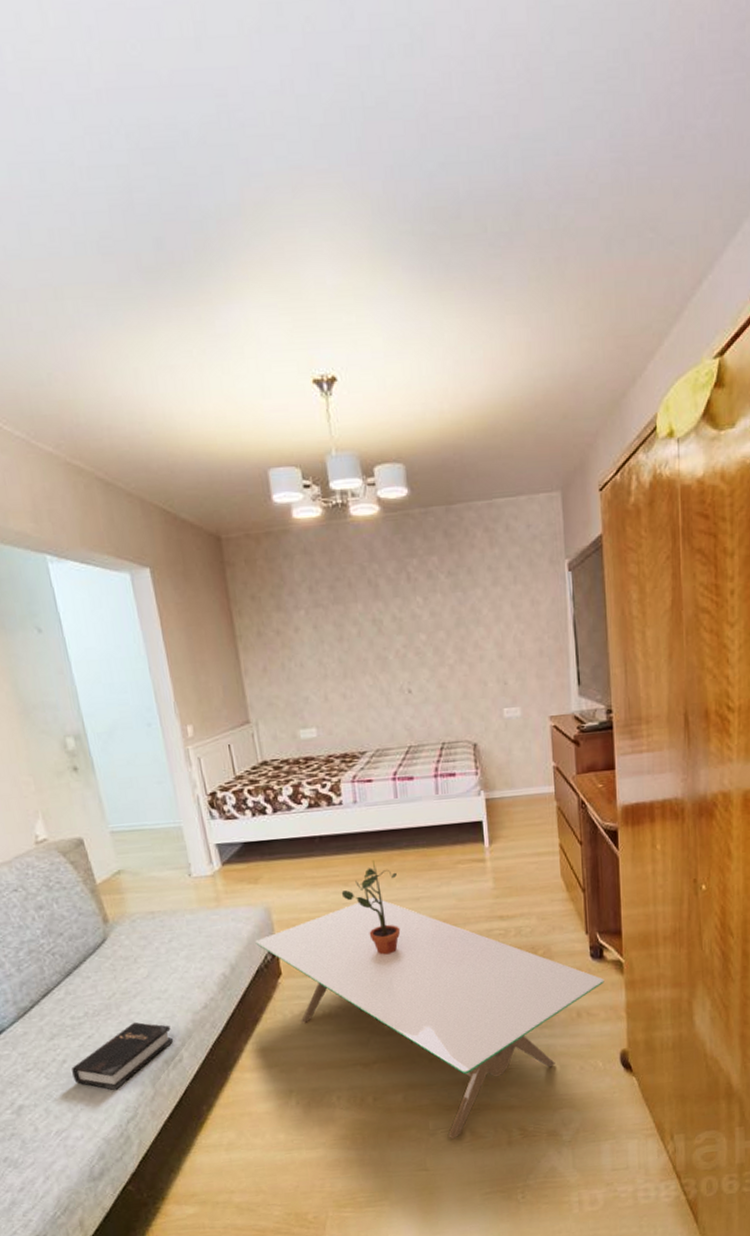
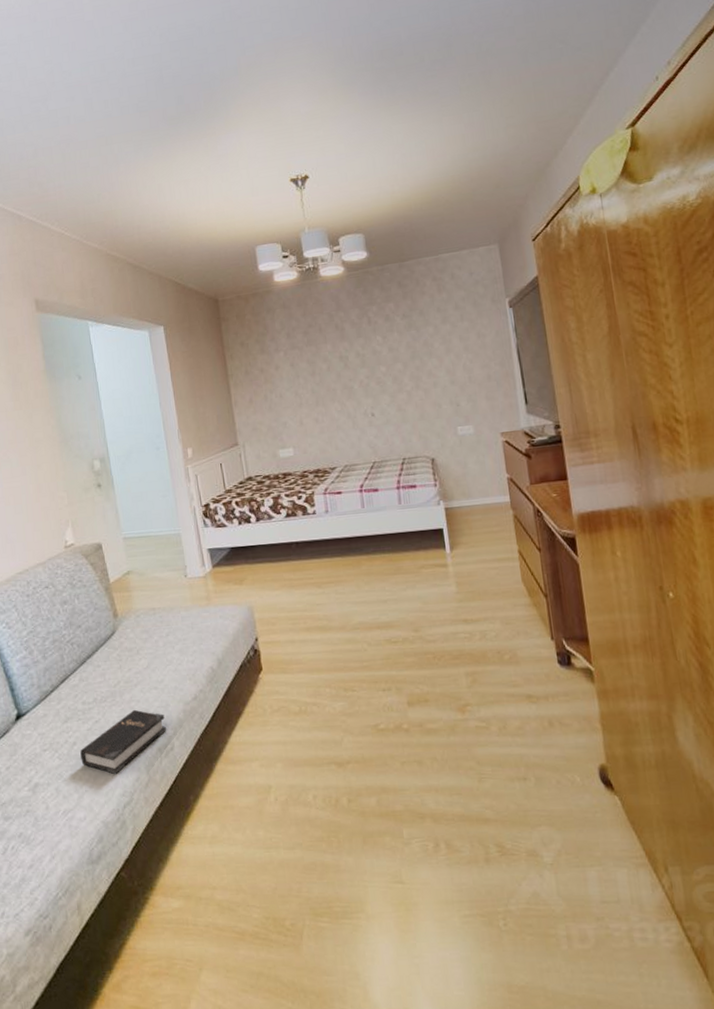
coffee table: present [255,897,605,1139] -> none [240,599,575,850]
potted plant: present [341,860,401,955] -> none [315,565,370,655]

